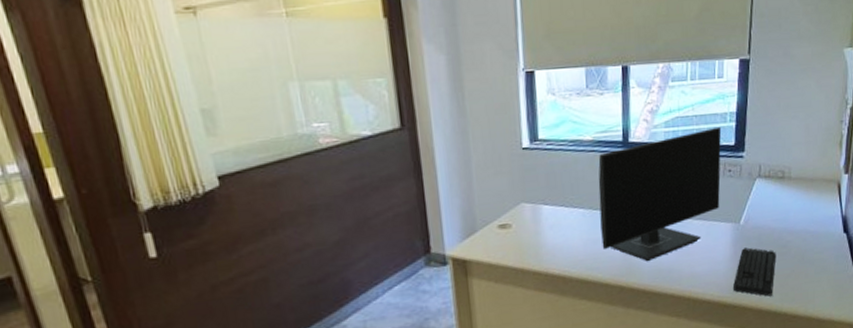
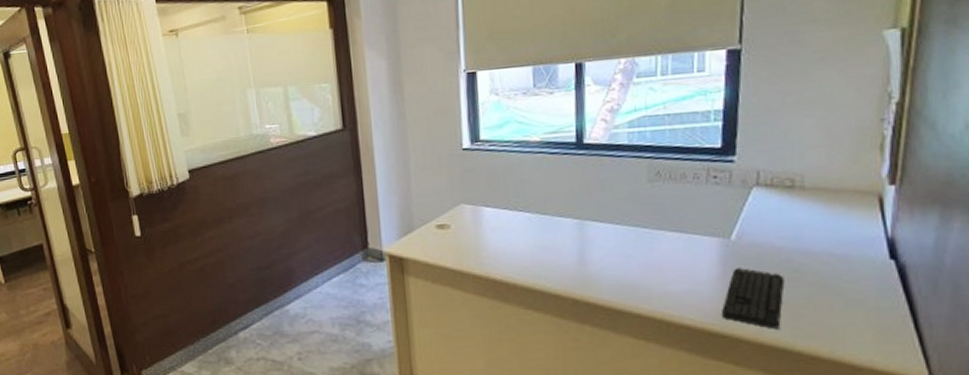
monitor: present [598,126,722,261] -> none [547,126,703,274]

